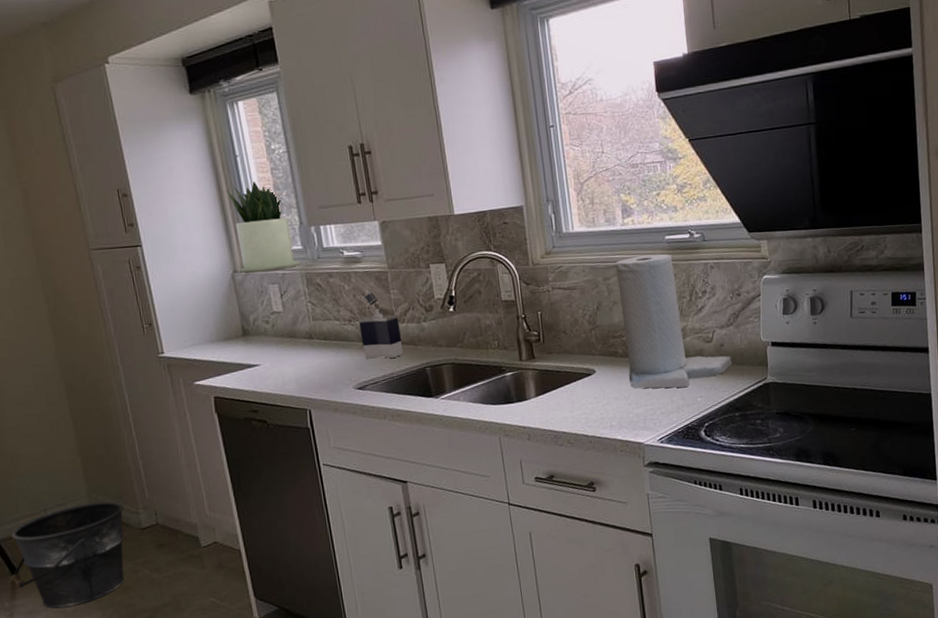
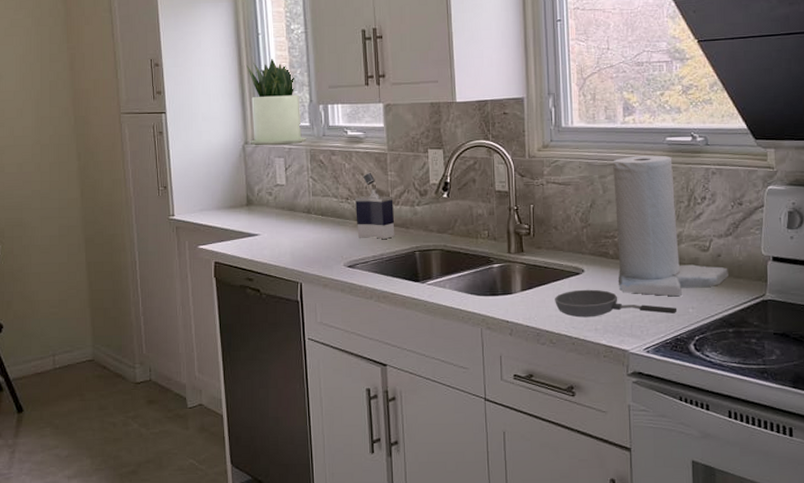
bucket: present [11,501,125,609] -> none [17,353,122,451]
frying pan: none [569,388,687,417] -> present [555,289,678,318]

